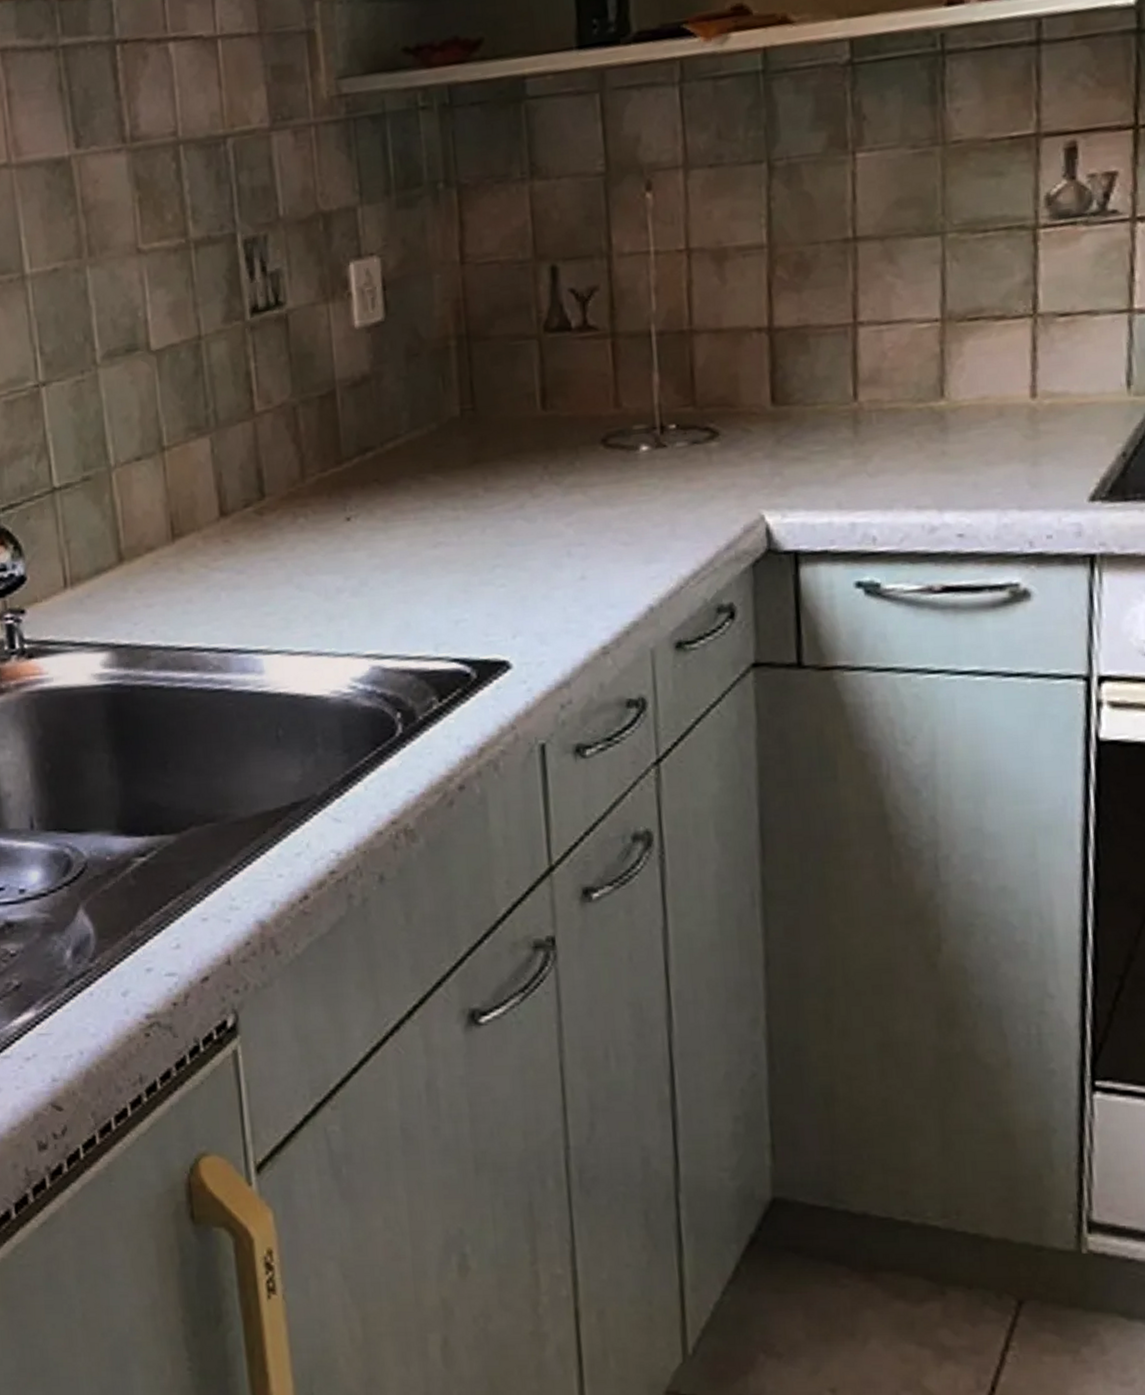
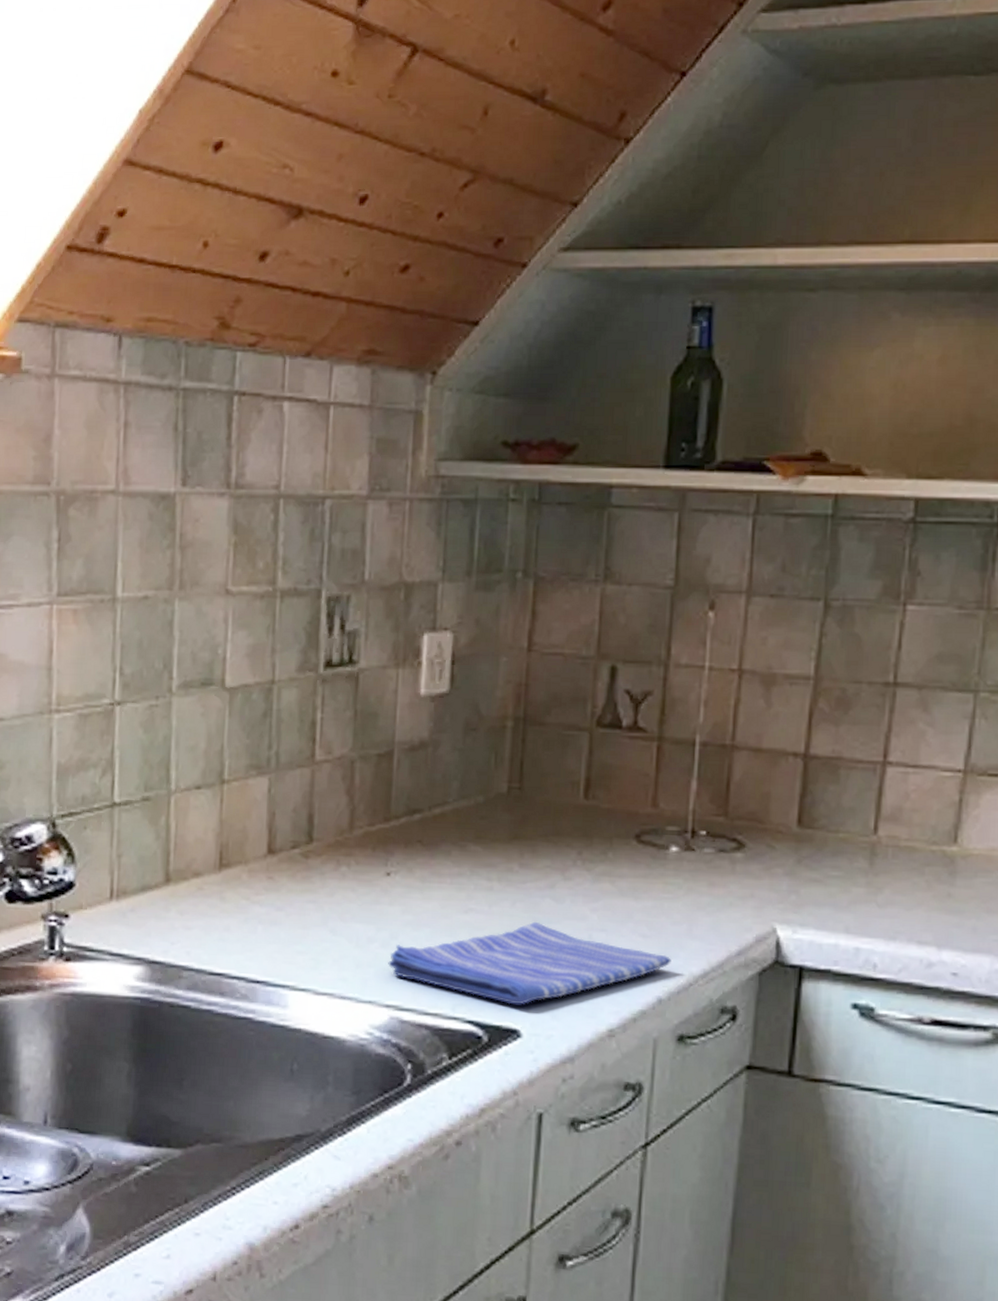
dish towel: none [361,545,658,636] -> present [388,921,671,1005]

